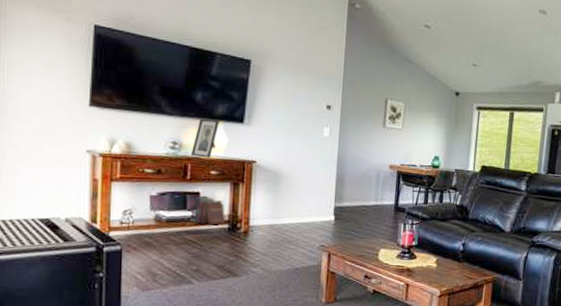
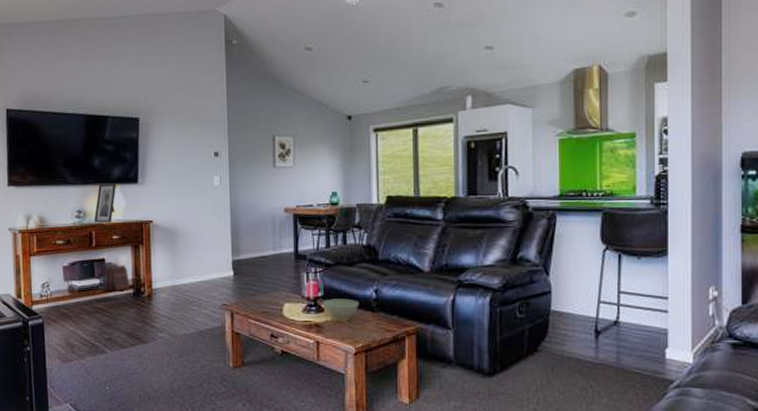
bowl: none [415,248,448,270] -> present [322,299,359,323]

